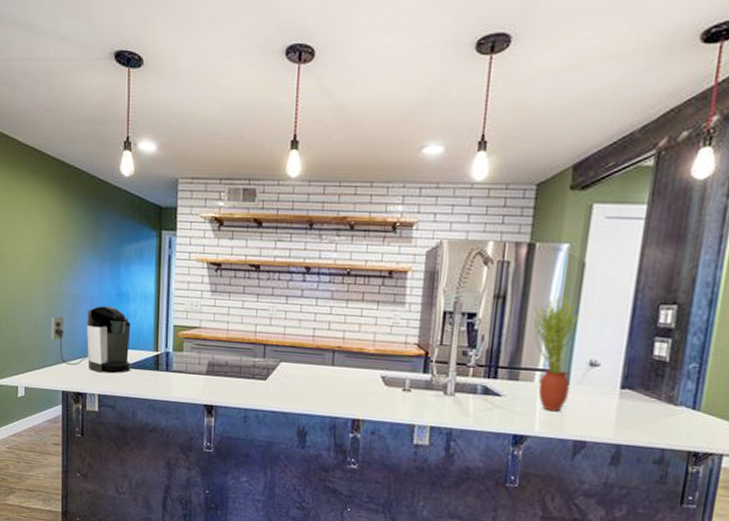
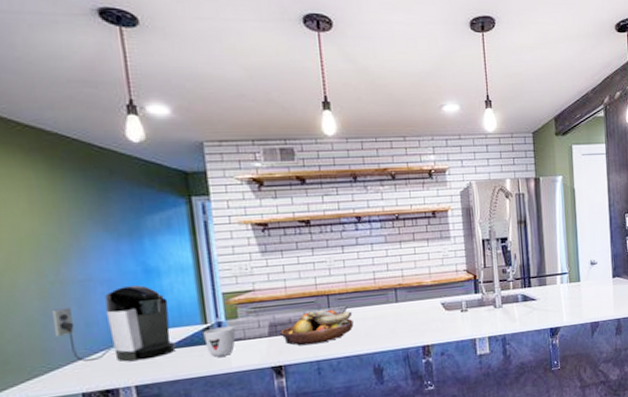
mug: none [153,356,179,385] -> present [203,326,236,357]
fruit bowl: none [216,358,286,393] -> present [280,309,354,346]
potted plant: present [533,297,580,412] -> none [547,216,582,305]

